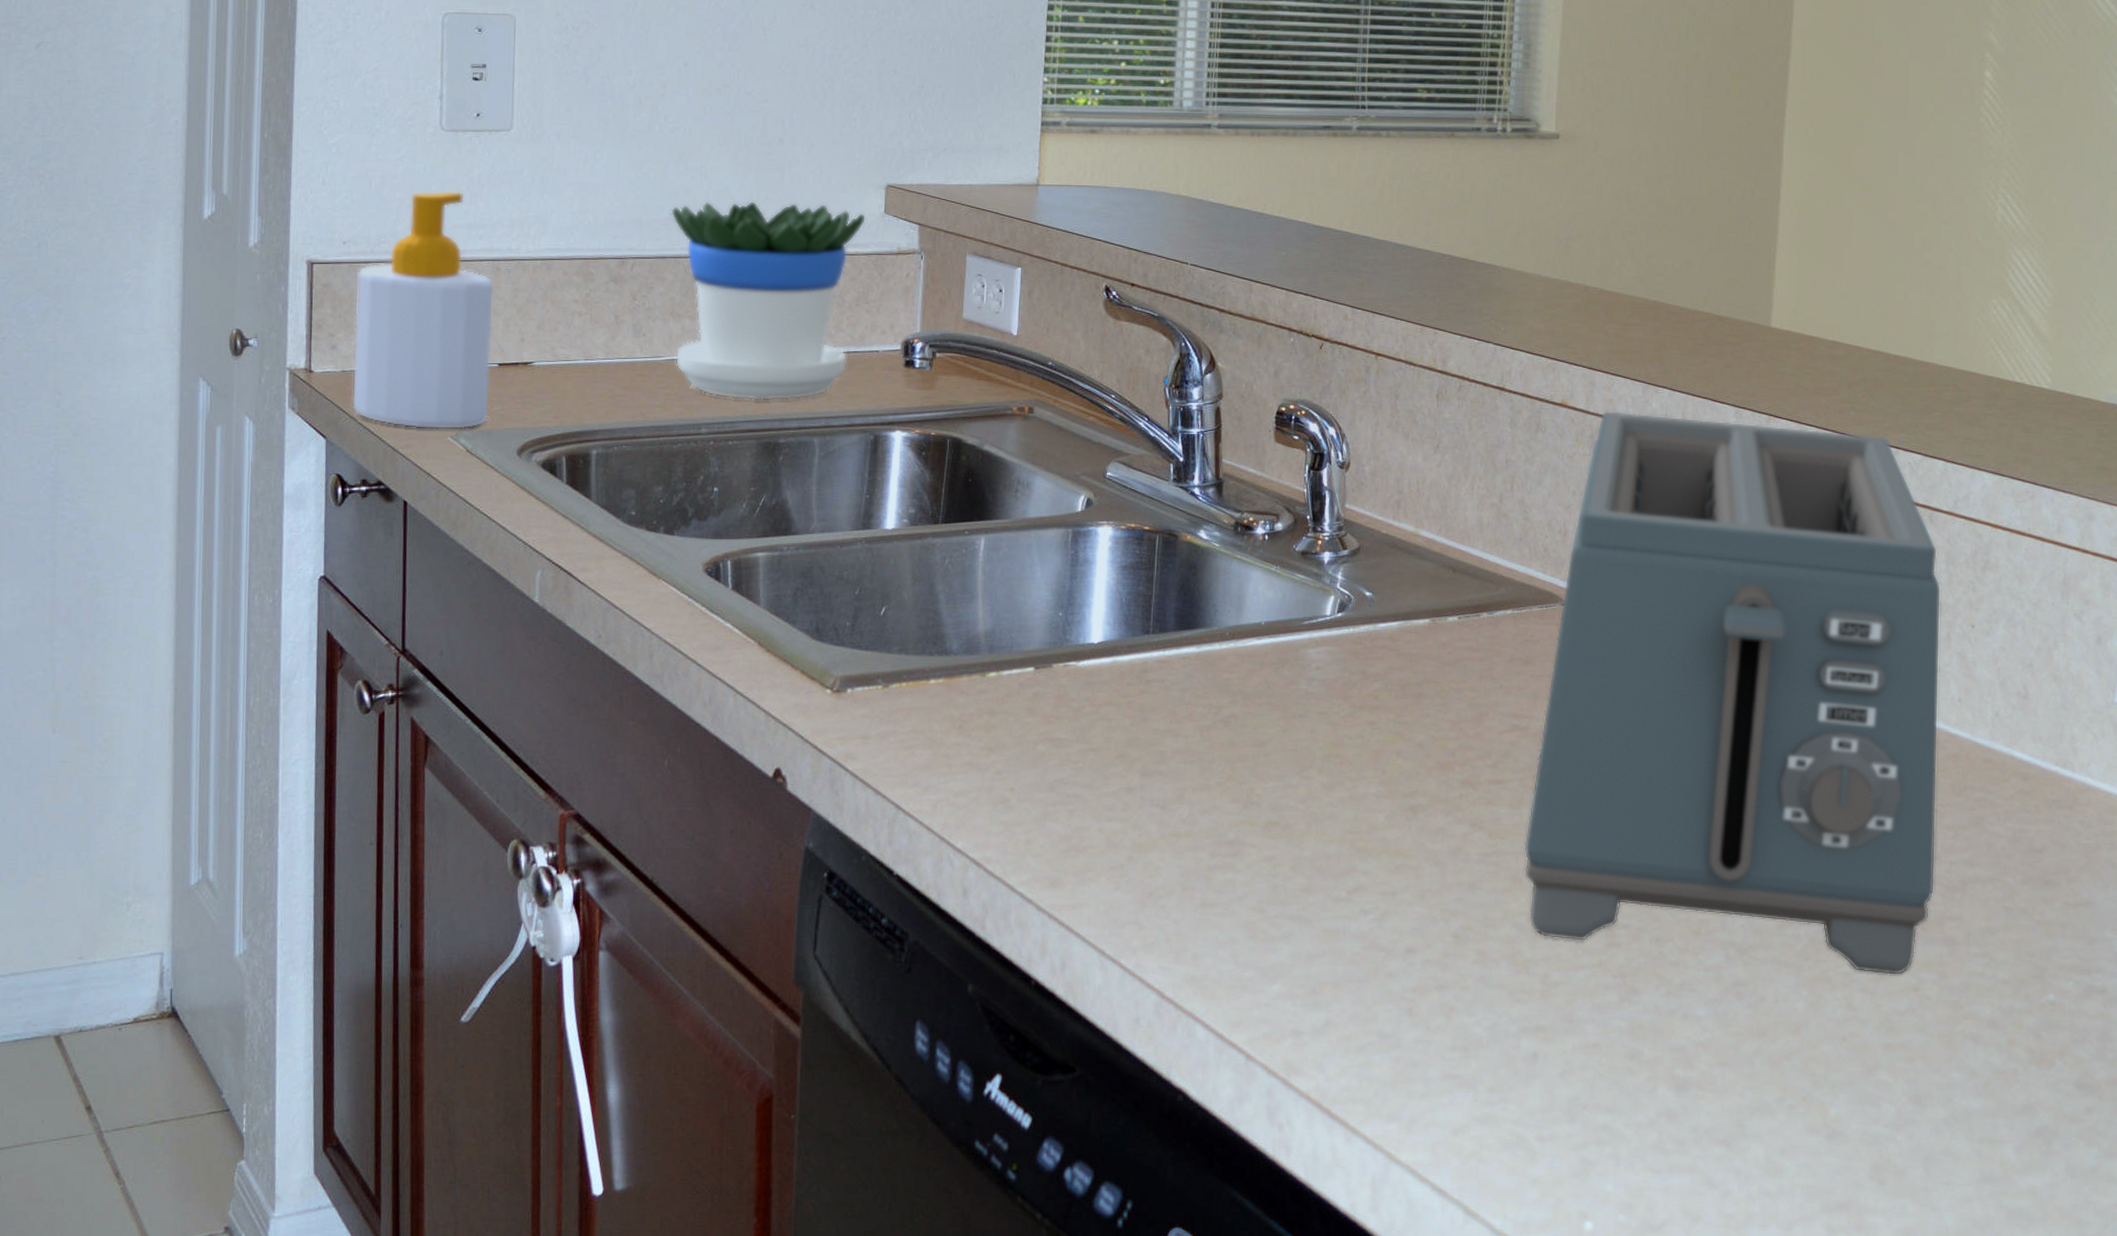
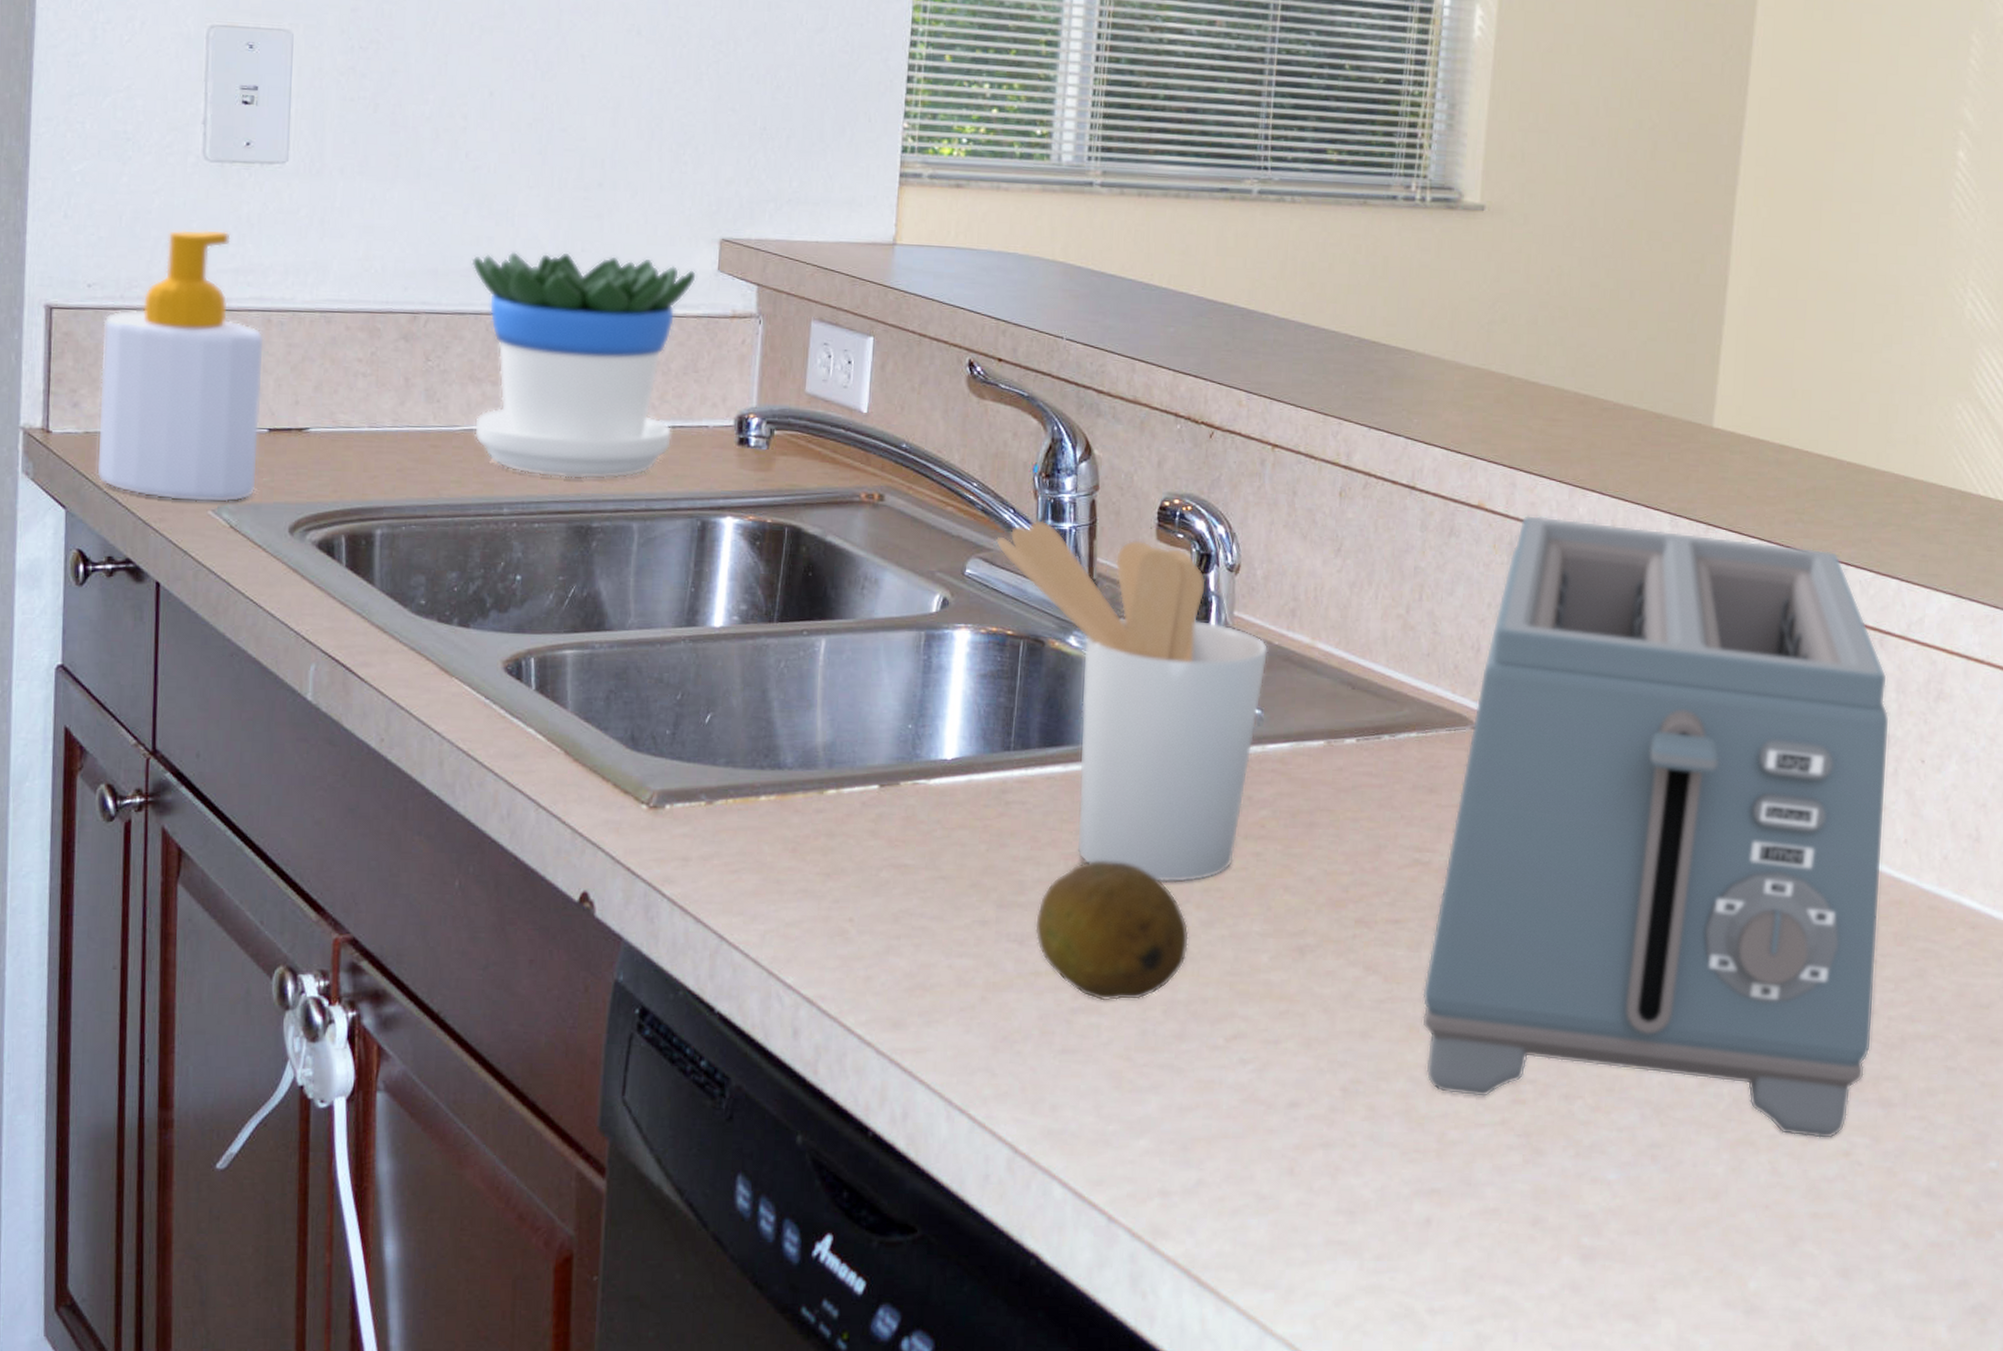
utensil holder: none [1133,427,1377,751] -> present [996,520,1269,883]
fruit: none [1174,732,1312,859] -> present [1034,861,1189,1001]

